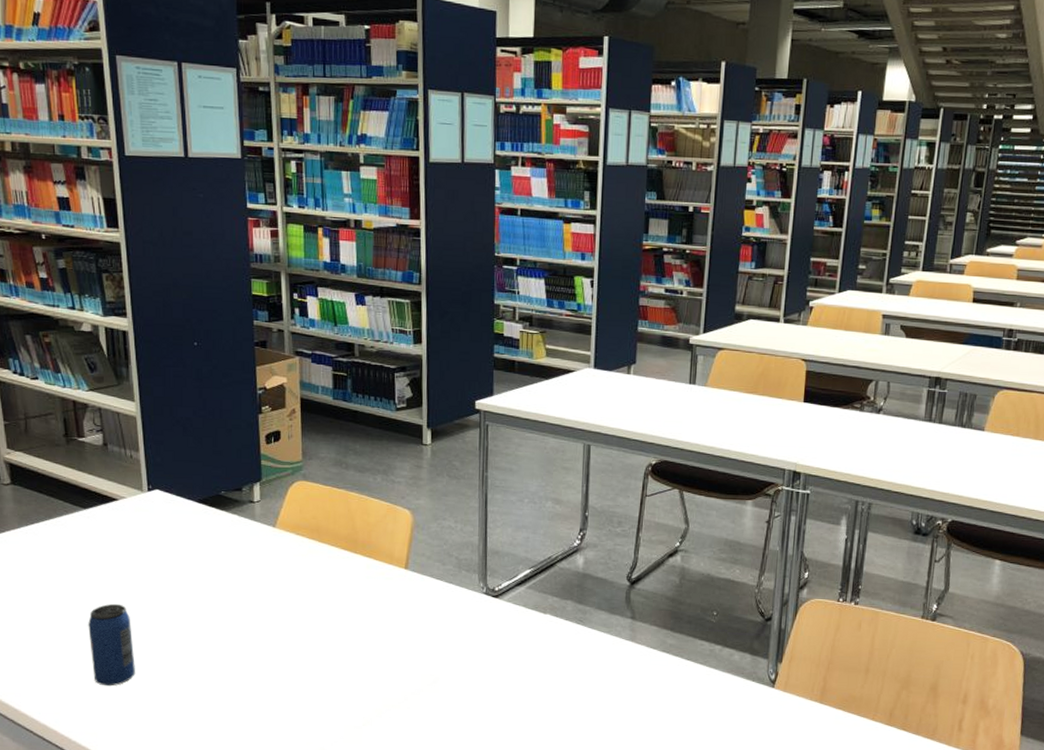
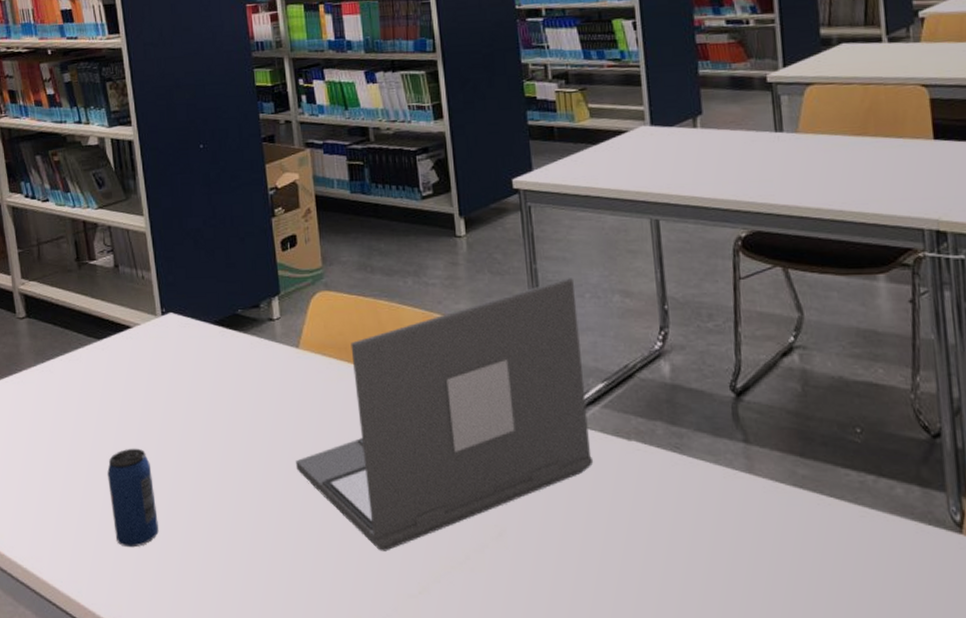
laptop: none [265,484,517,693] -> present [296,276,594,552]

